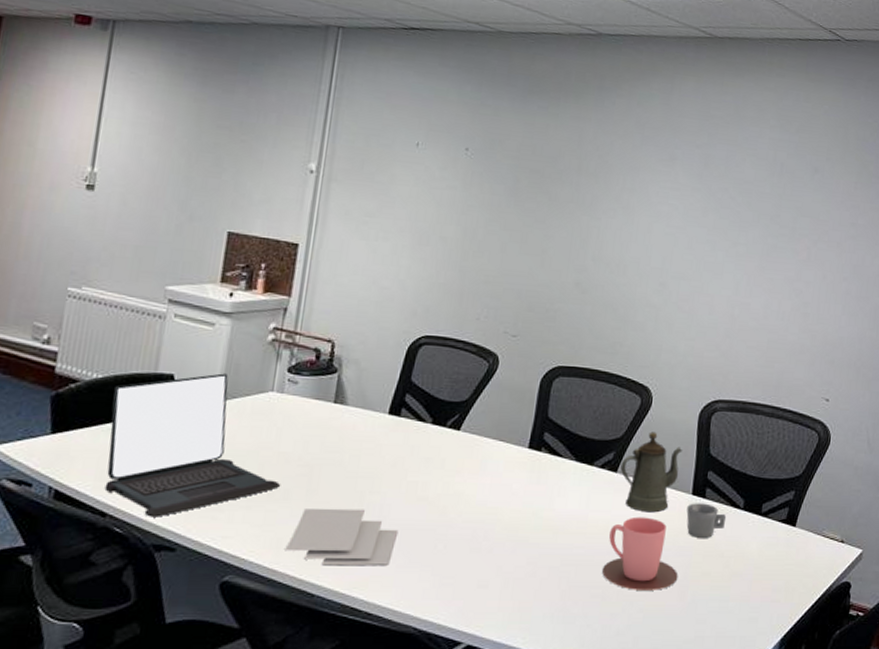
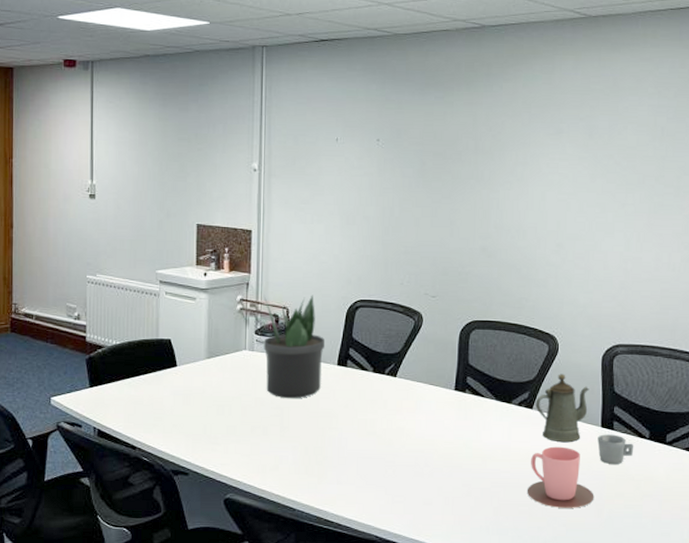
laptop: present [104,373,281,517] -> none [130,337,260,449]
papers: present [285,508,399,566] -> none [269,441,355,487]
planter: none [294,325,376,454] -> present [263,295,324,398]

